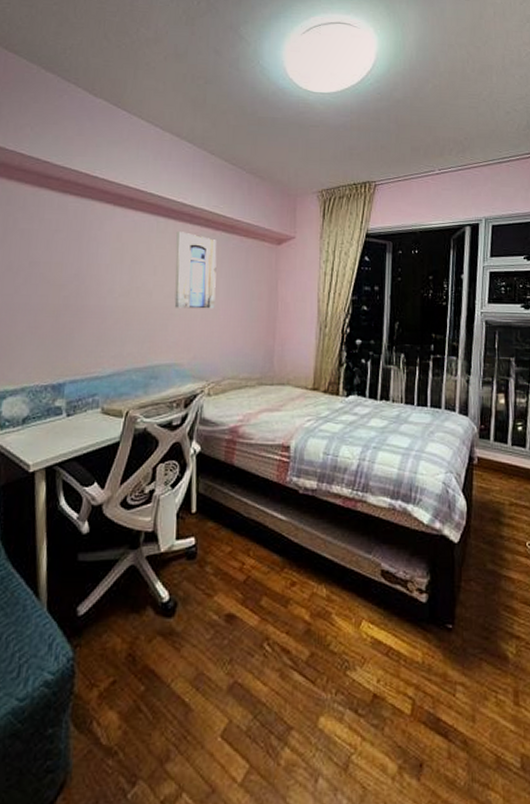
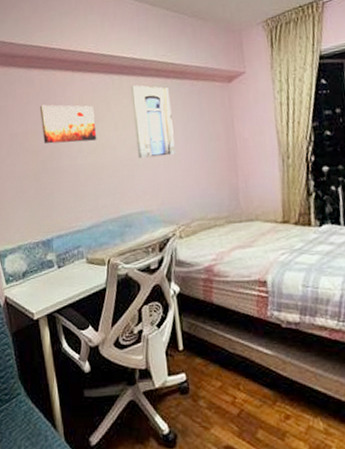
wall art: none [69,235,133,282] -> present [39,104,97,144]

